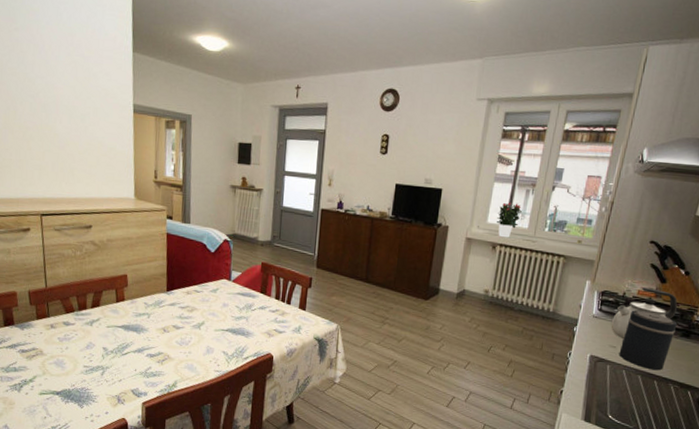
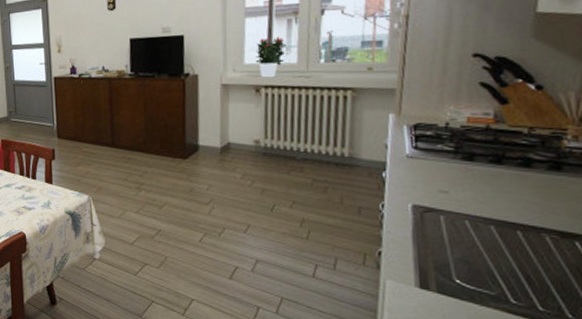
kettle: present [611,287,678,343] -> none [435,113,537,182]
cylinder: present [619,310,677,371] -> none [454,142,538,218]

